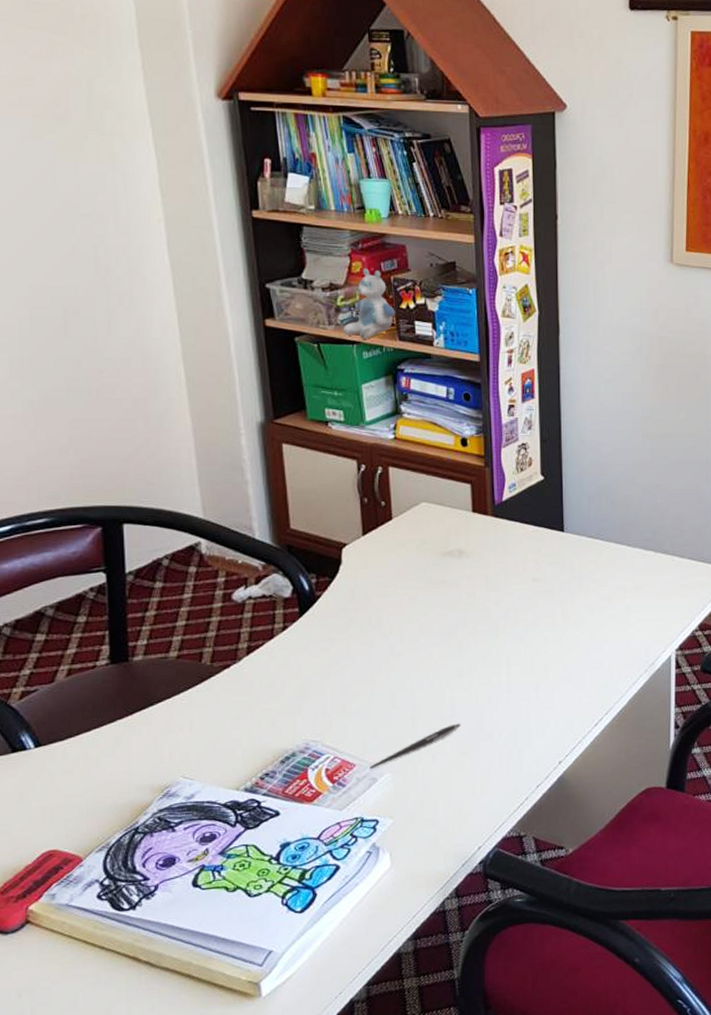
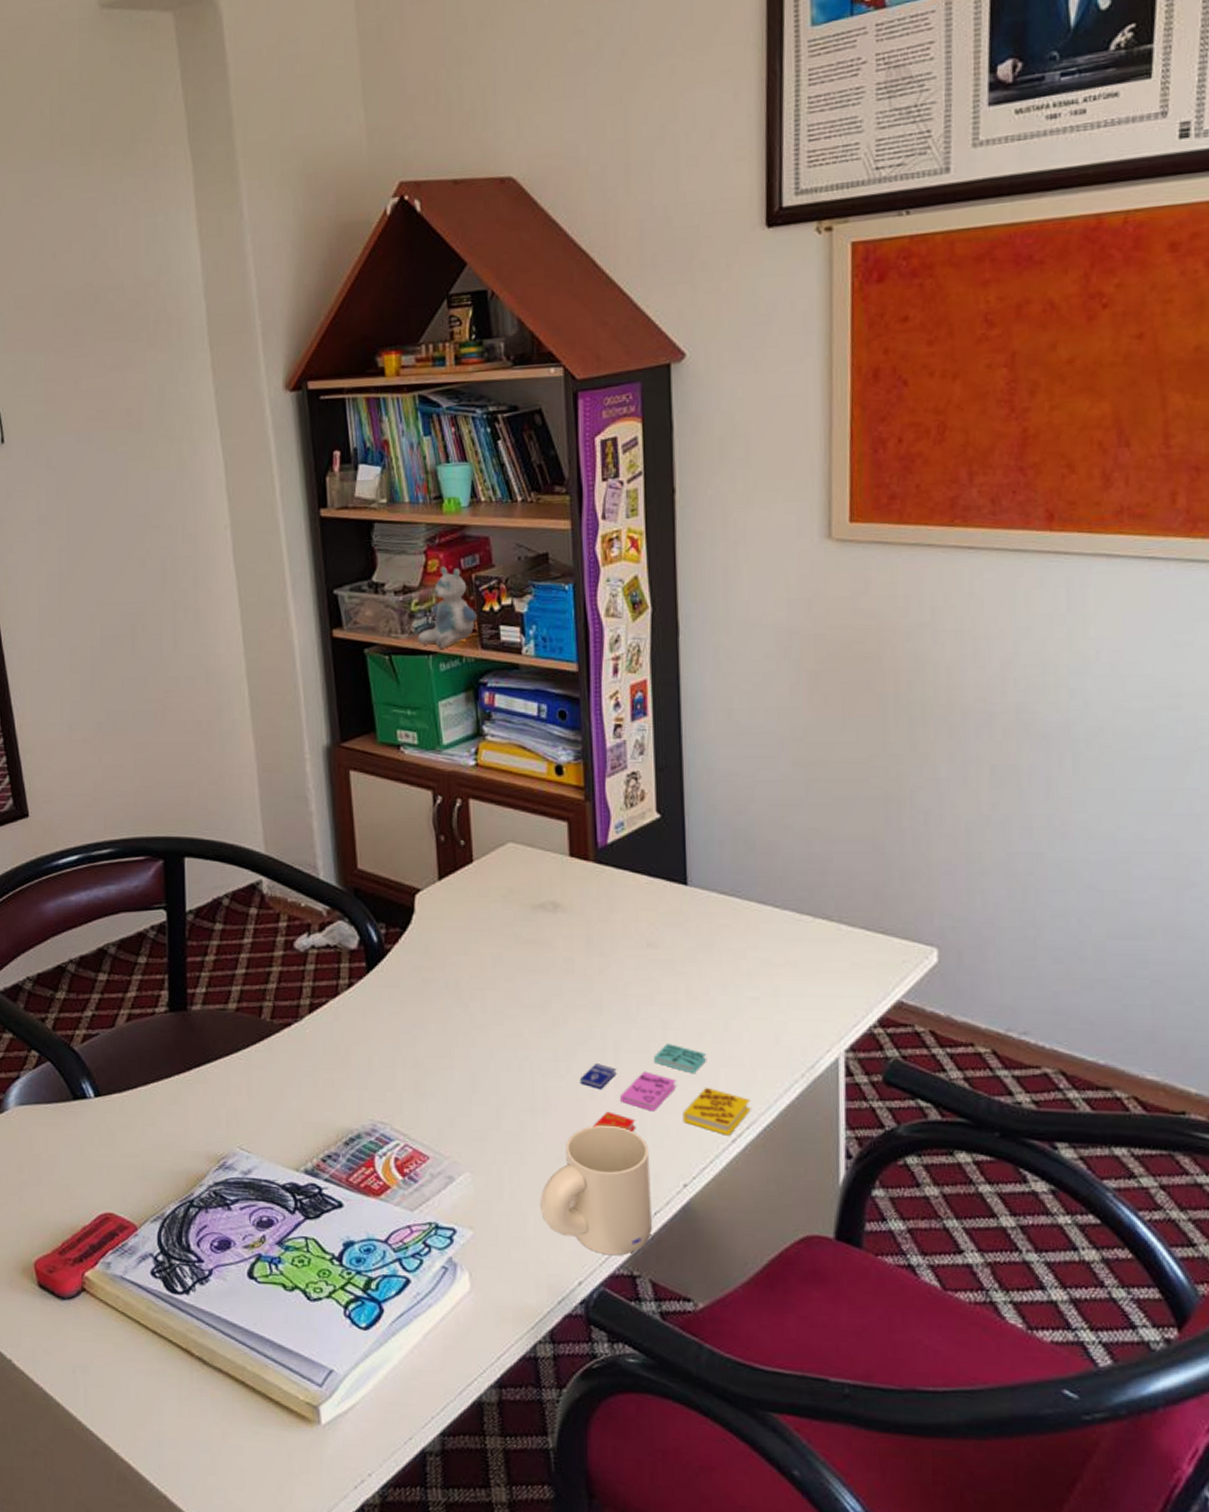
pen: present [370,723,461,769] -> none [446,1119,556,1164]
mug: none [447,722,536,824] -> present [539,1124,653,1256]
books: none [479,655,609,726] -> present [579,1044,751,1136]

